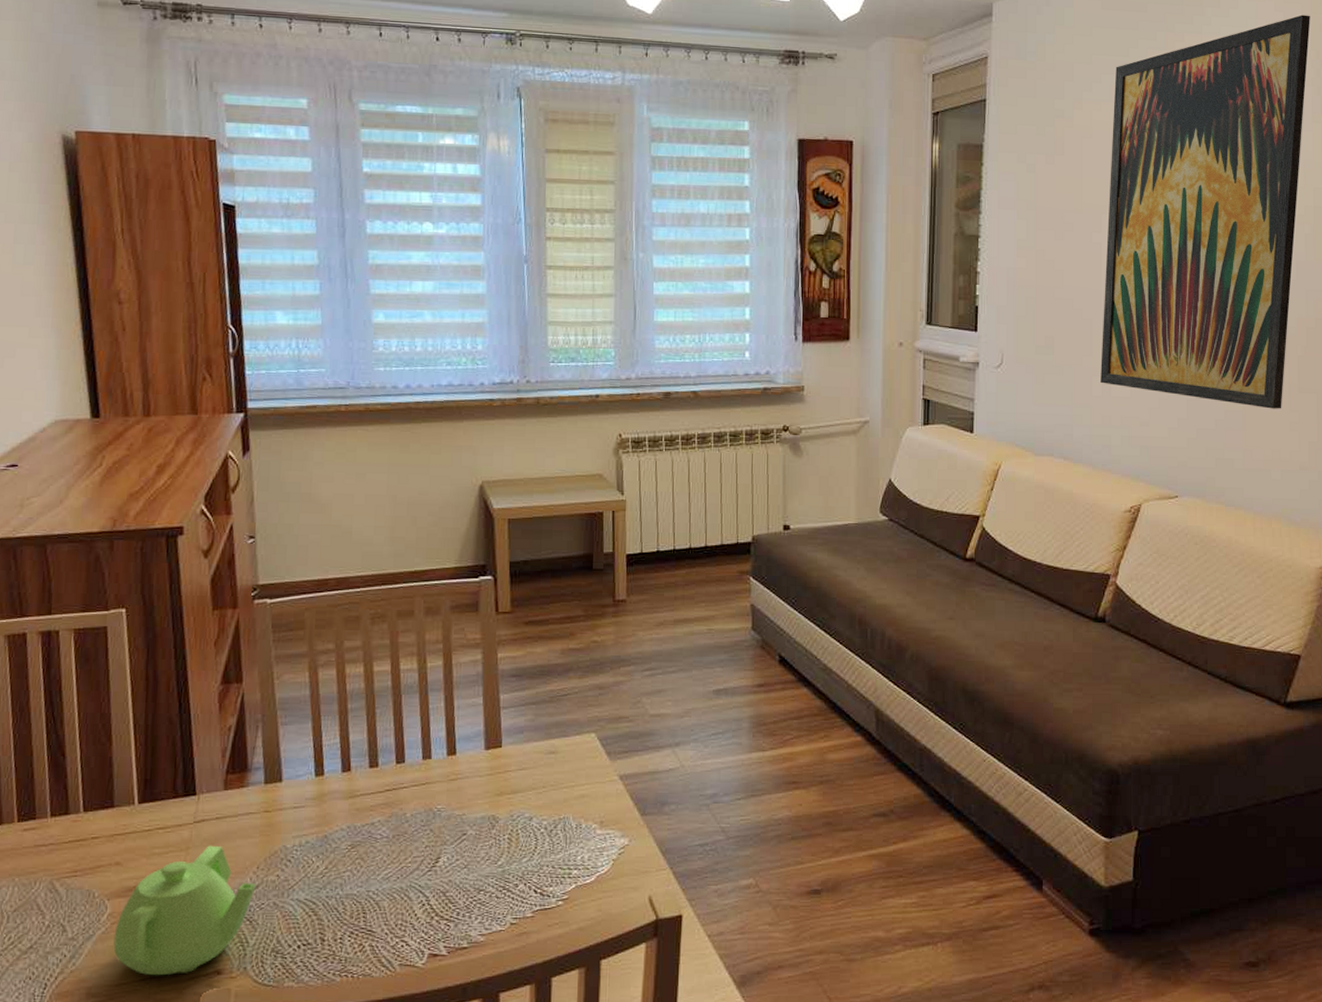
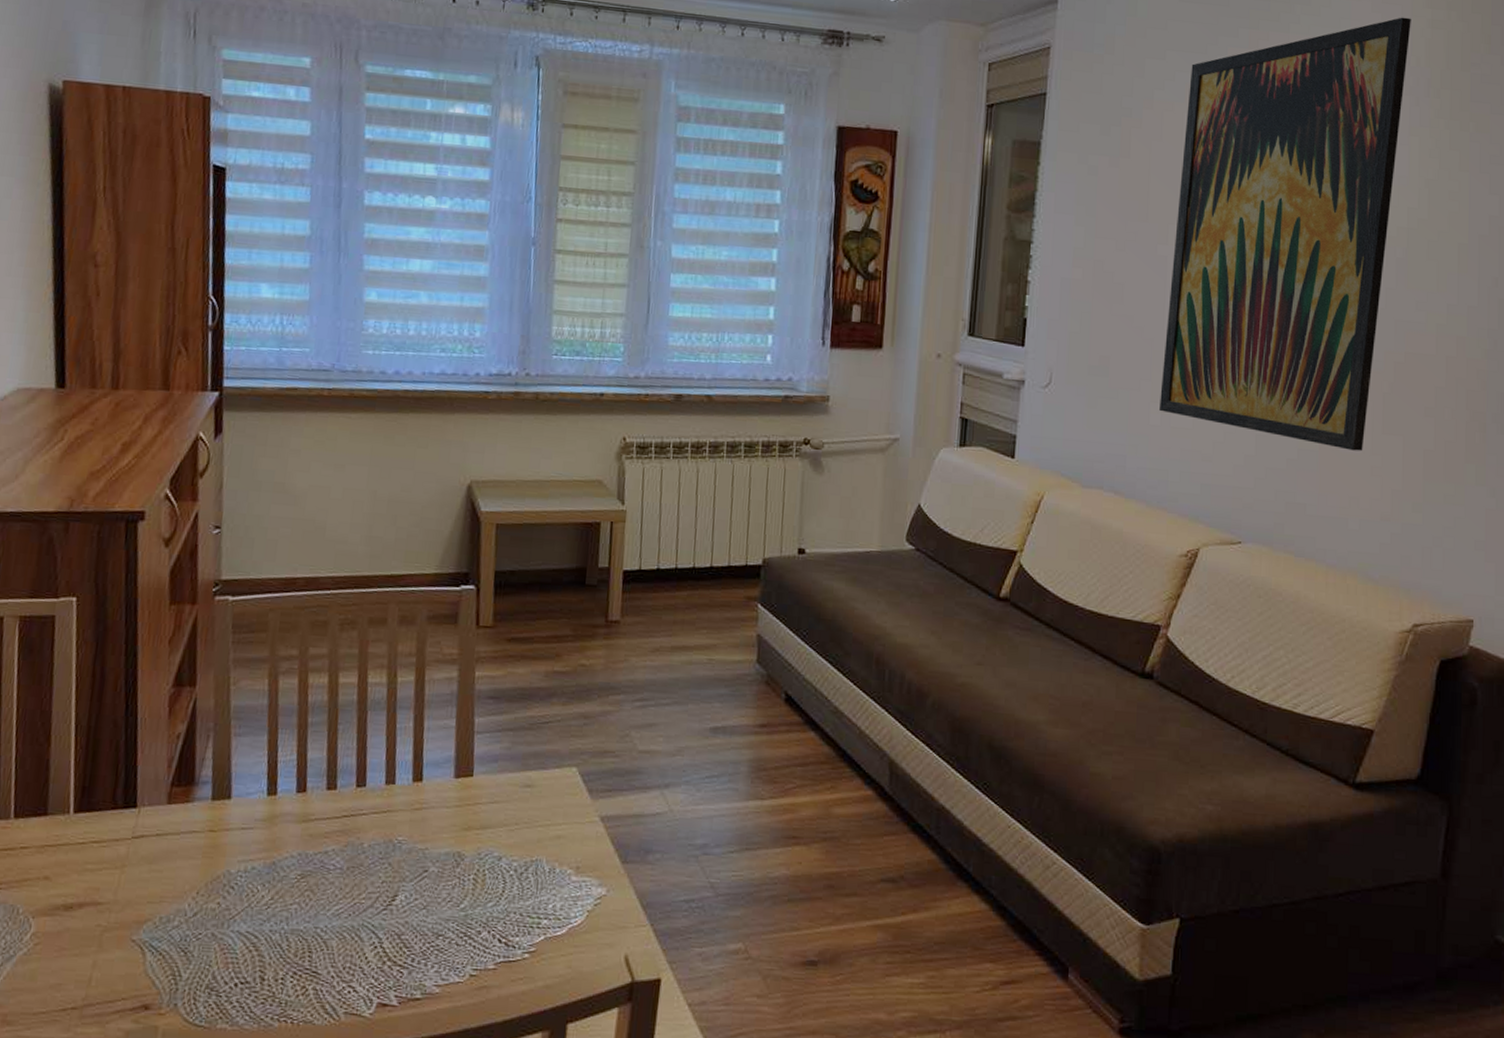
teapot: present [113,845,256,976] -> none [34,864,194,1007]

